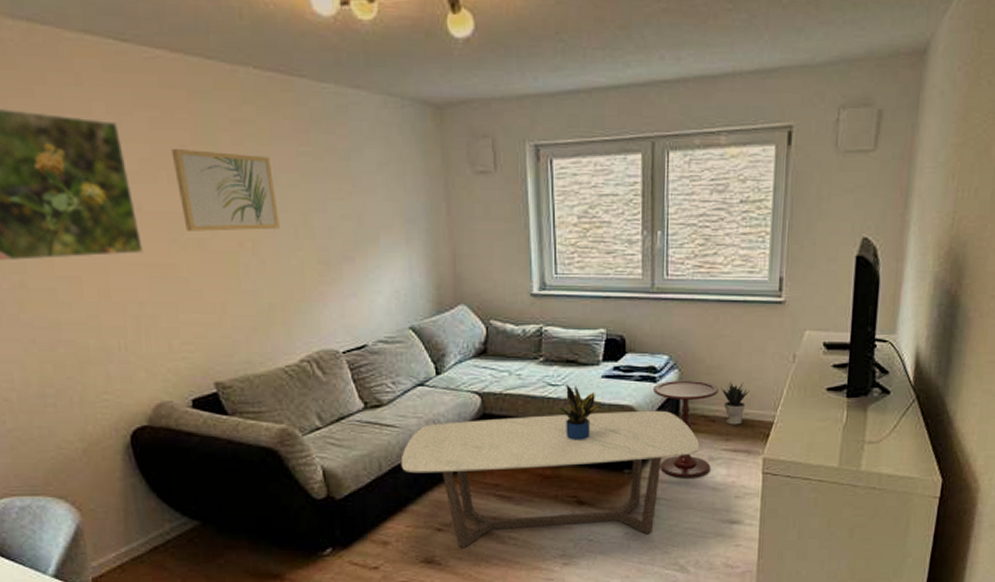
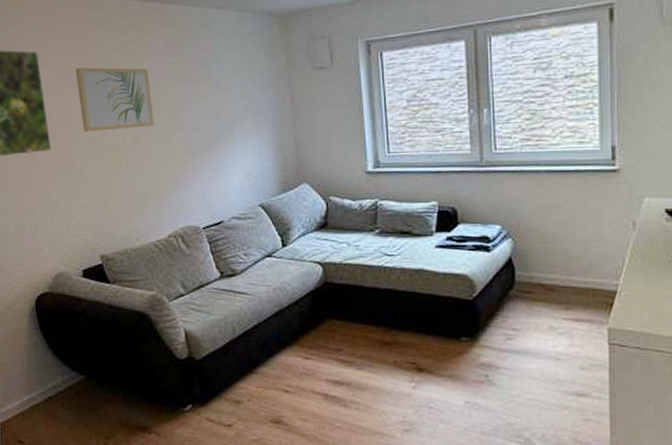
coffee table: present [400,410,700,548] -> none [251,278,539,410]
potted plant: present [559,384,601,440] -> none [395,254,436,308]
side table: present [653,380,719,478] -> none [487,248,556,348]
potted plant: present [721,381,751,425] -> none [557,249,589,294]

